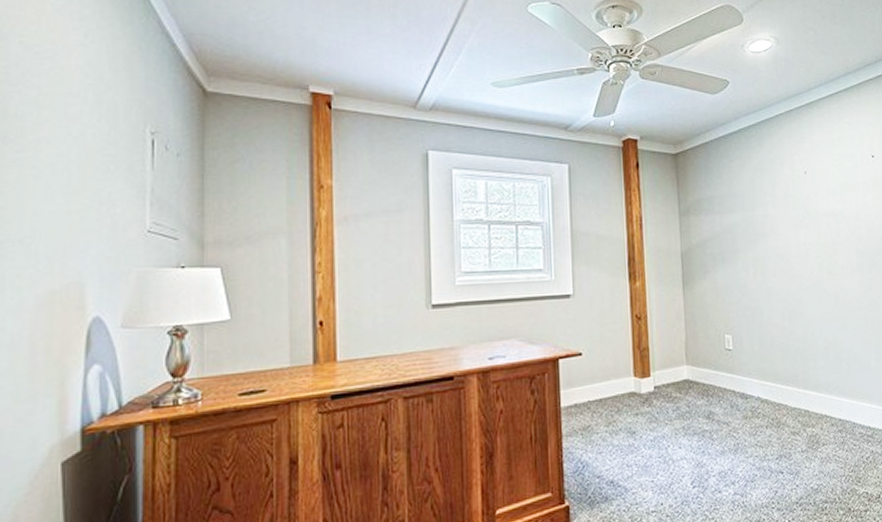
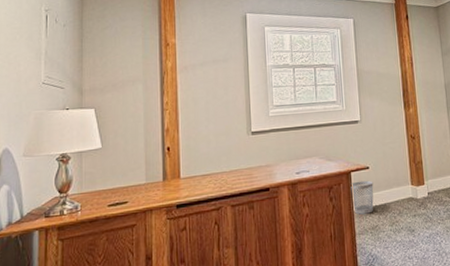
wastebasket: none [558,369,587,412] -> present [351,180,374,215]

